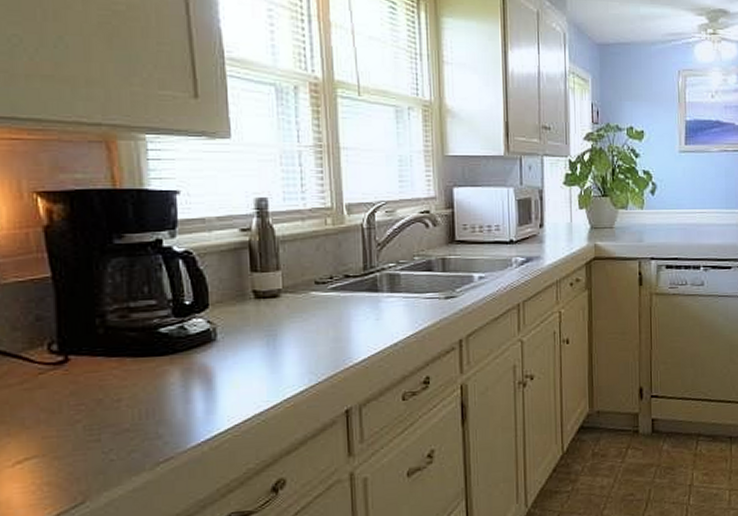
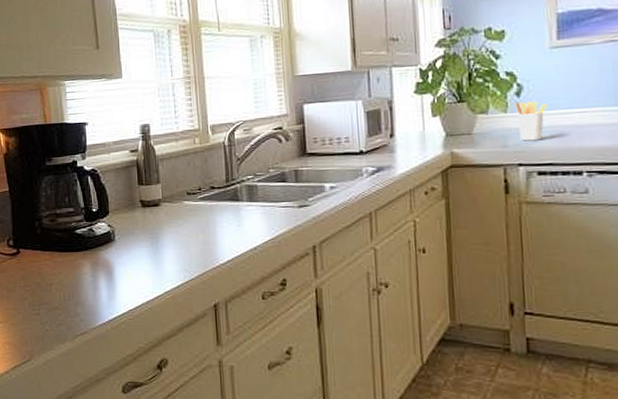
utensil holder: none [649,199,676,237] -> present [514,100,548,141]

